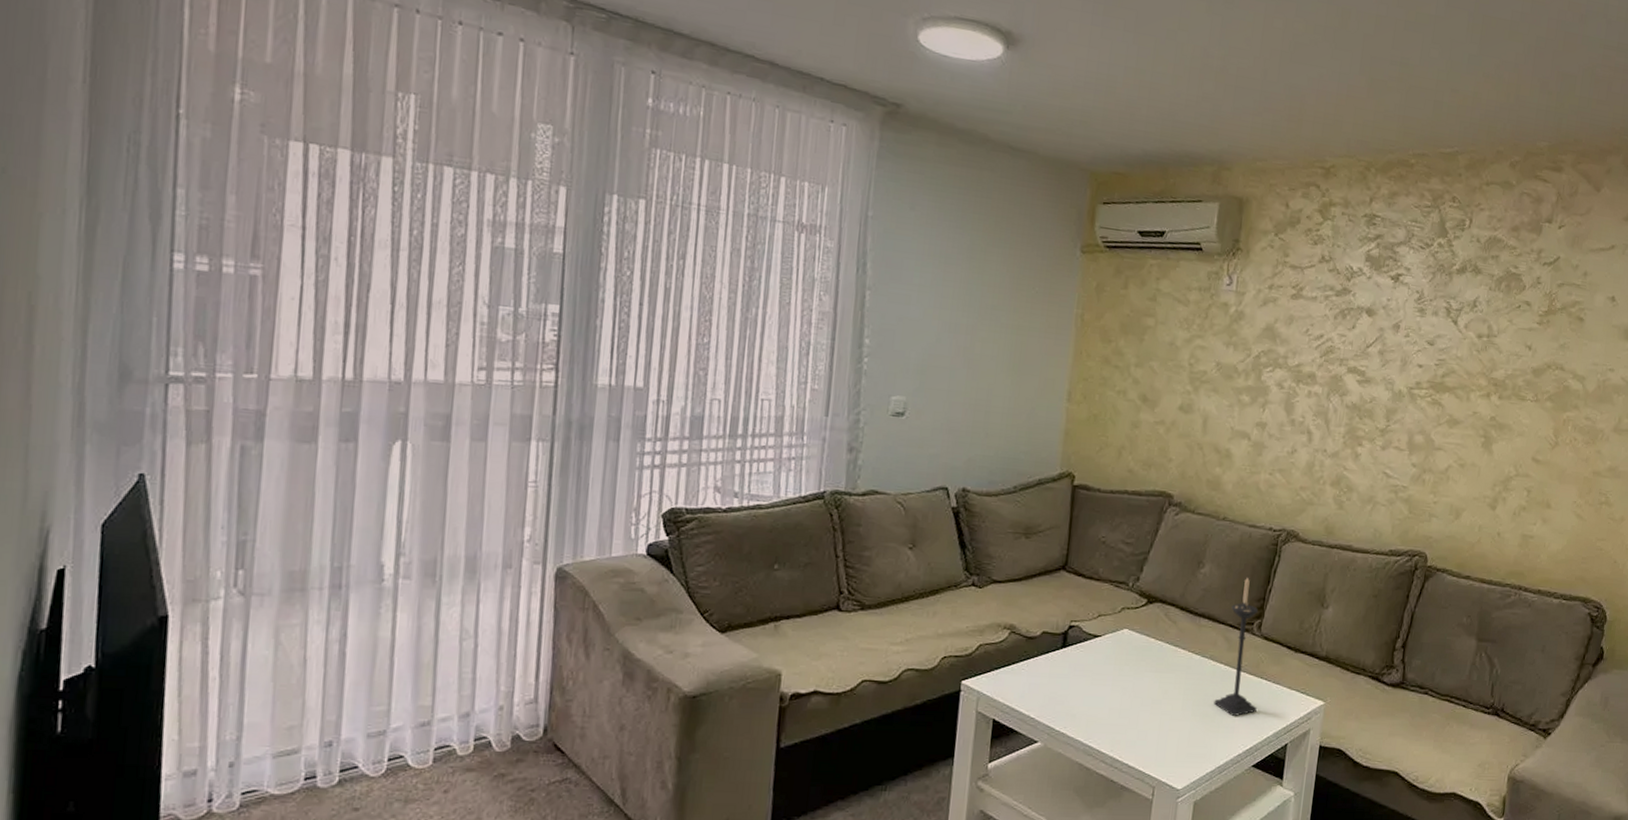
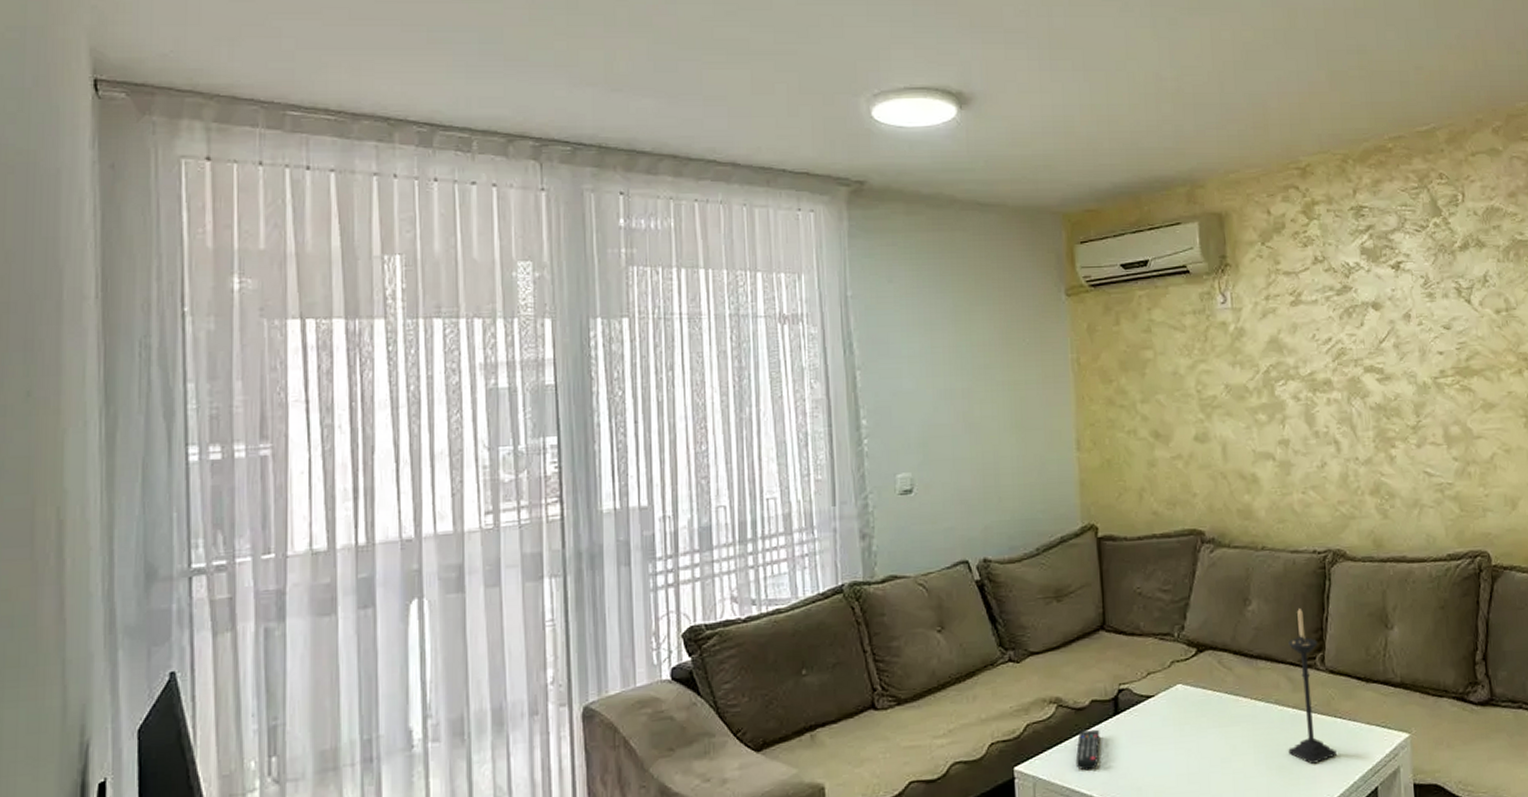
remote control: none [1019,657,1046,694] -> present [1075,729,1100,771]

